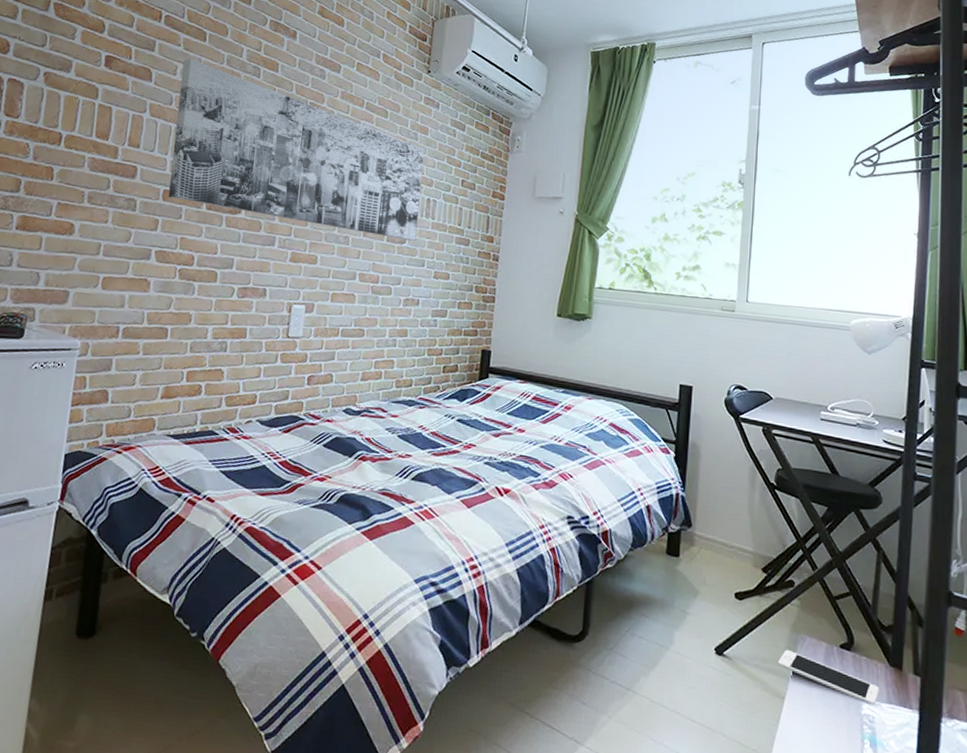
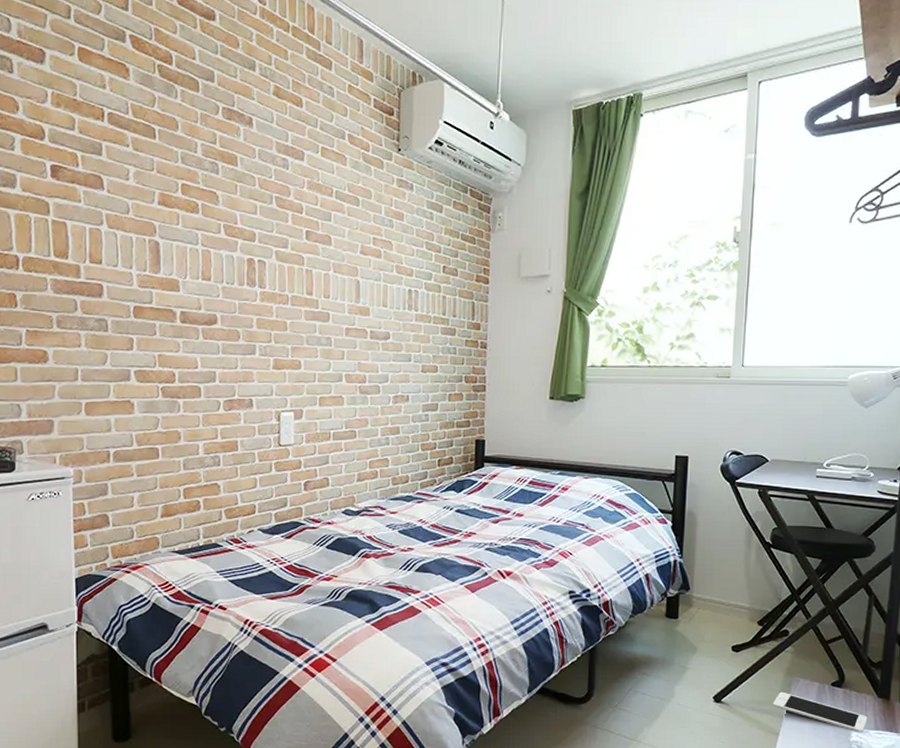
wall art: present [168,58,425,241] -> none [135,160,402,336]

